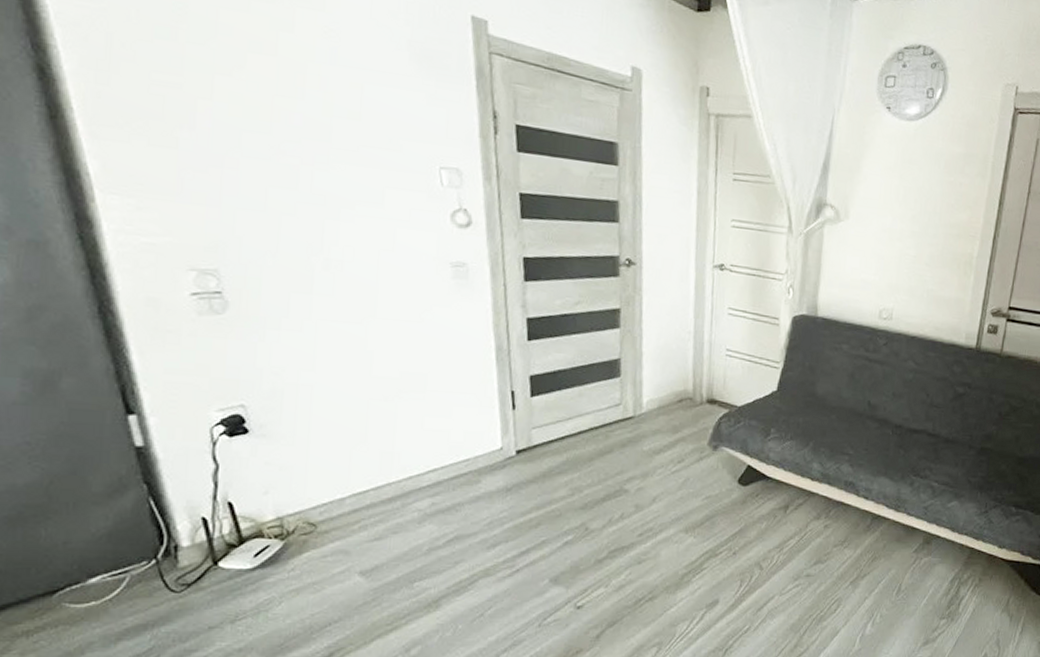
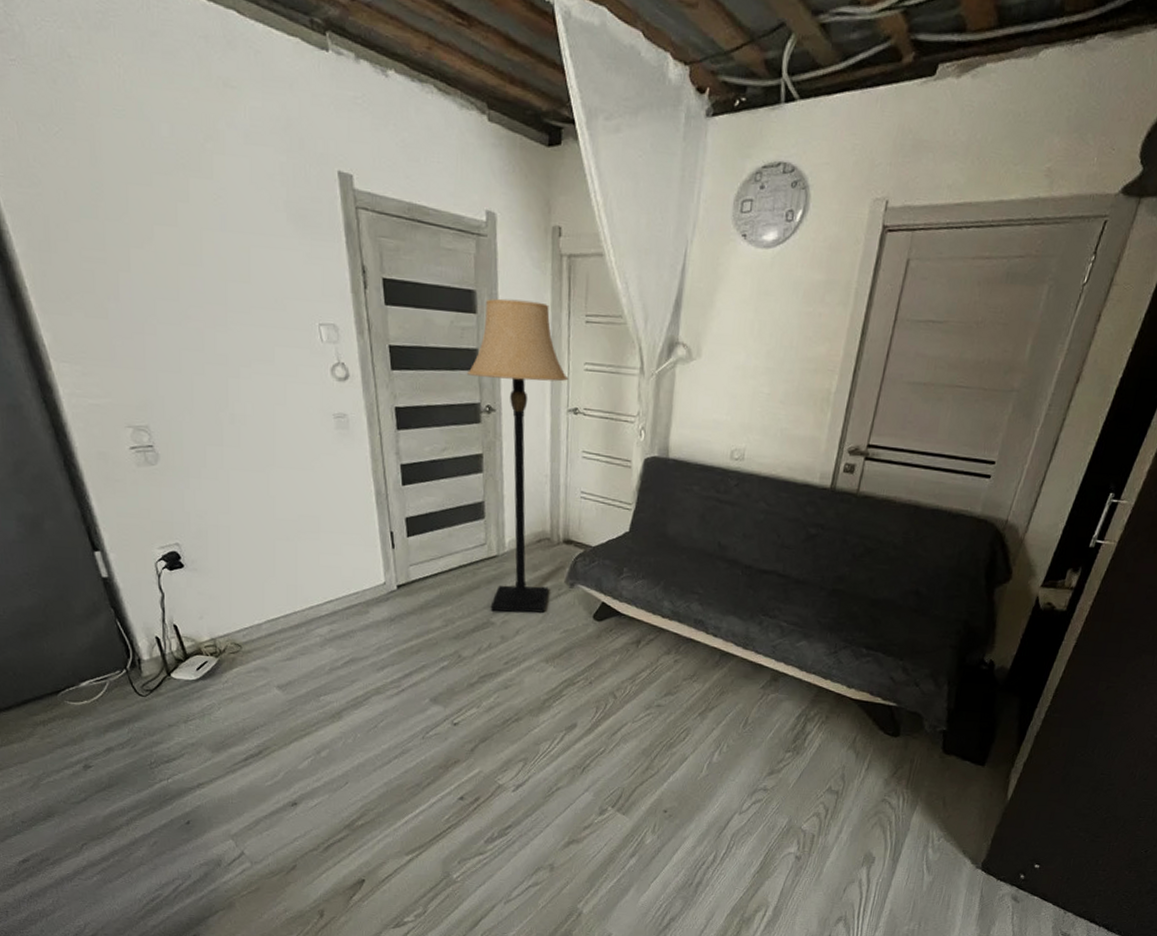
lamp: none [605,152,715,478] -> present [466,298,569,613]

